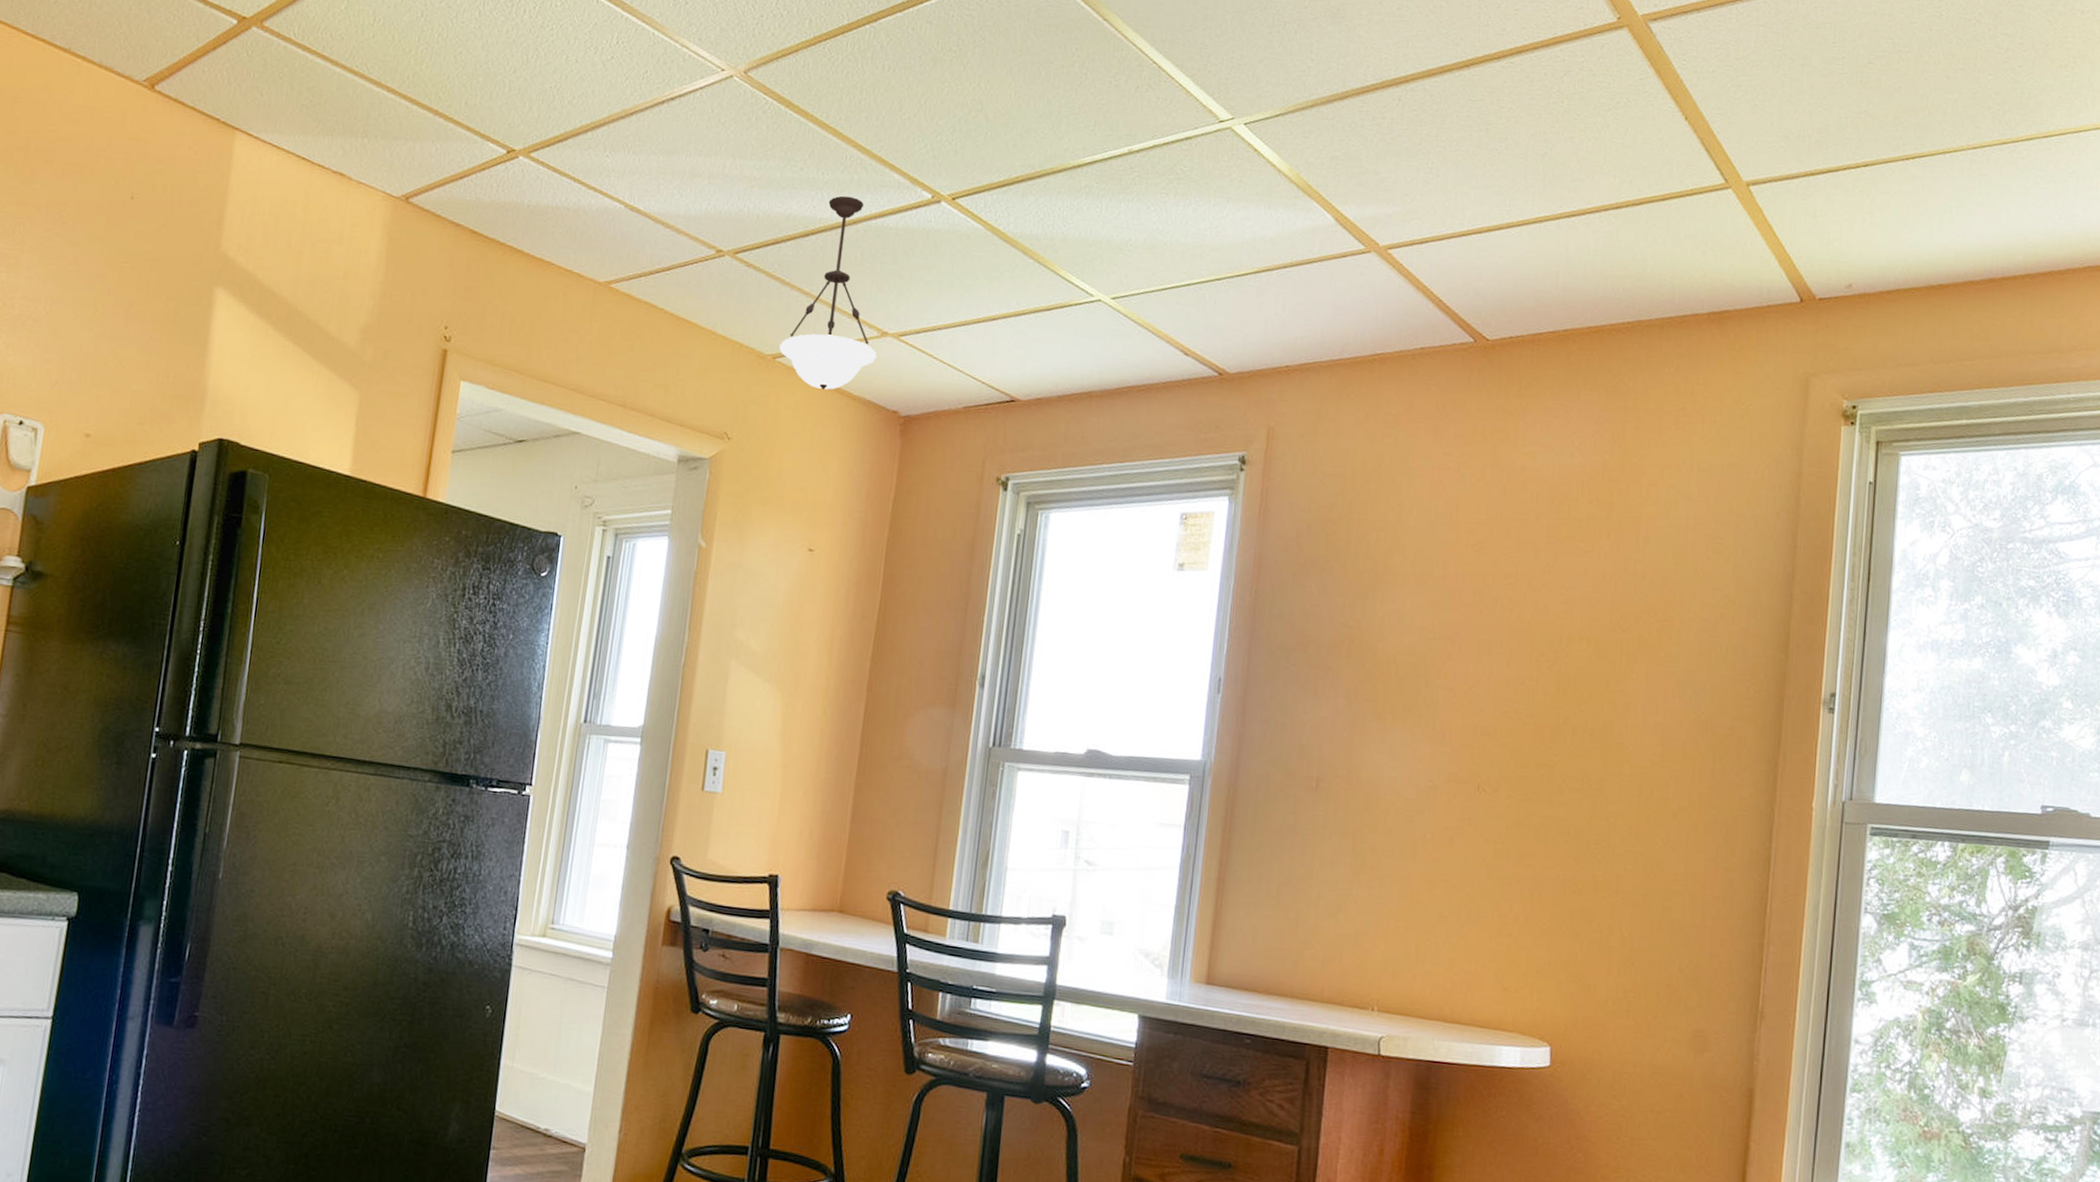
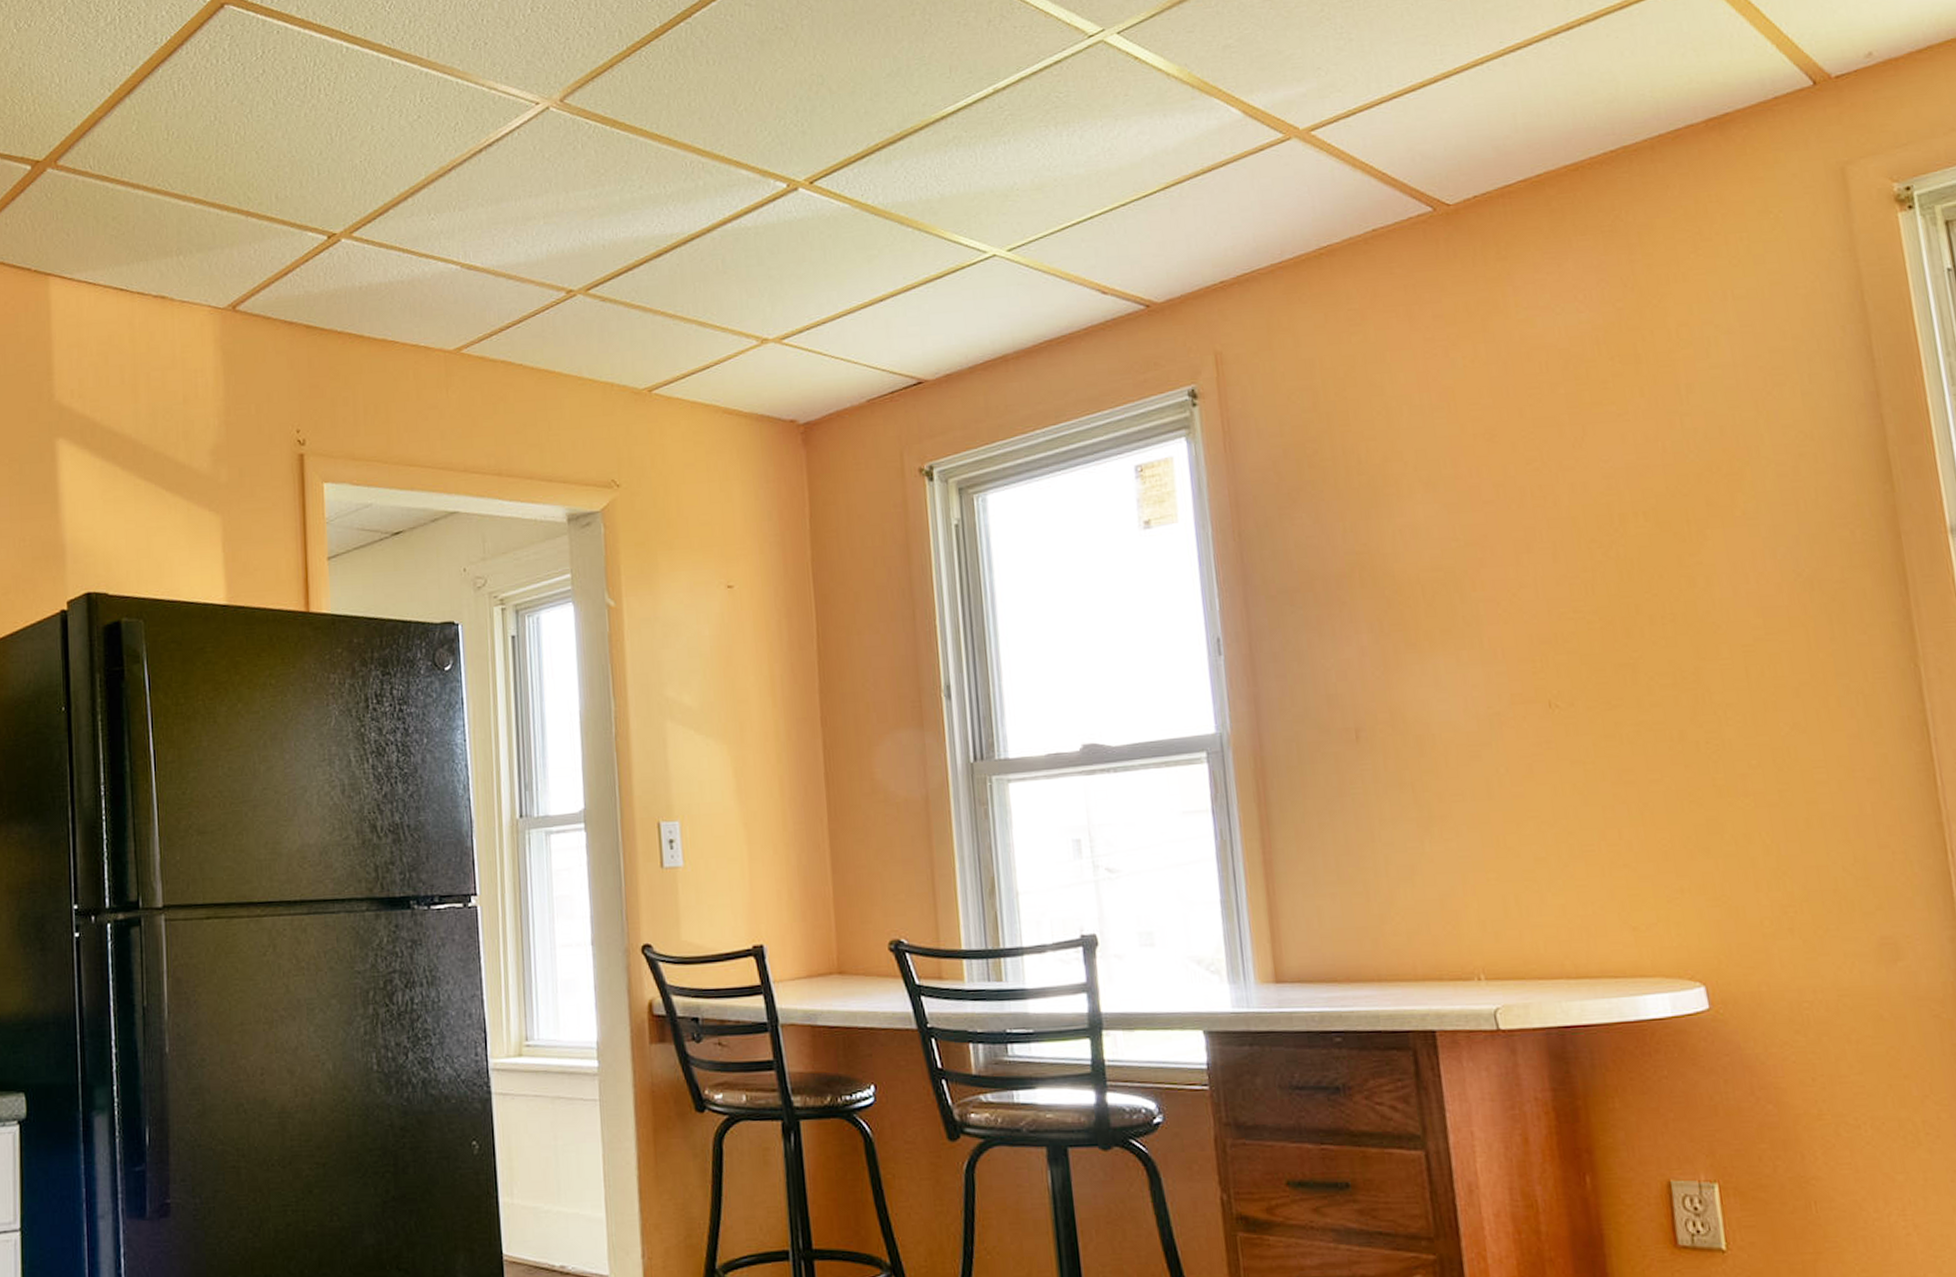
pendant light: present [779,195,877,390] -> none [653,204,761,414]

